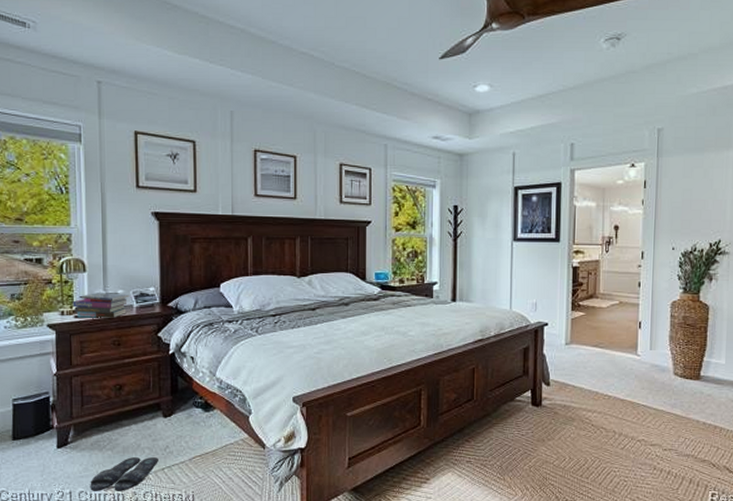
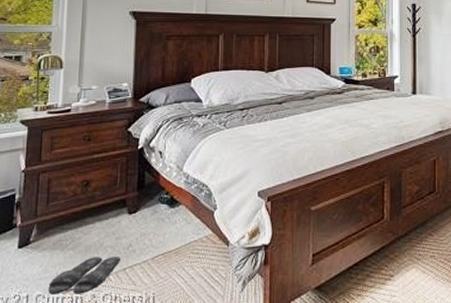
books: present [73,293,130,318] -> none [47,89,104,114]

